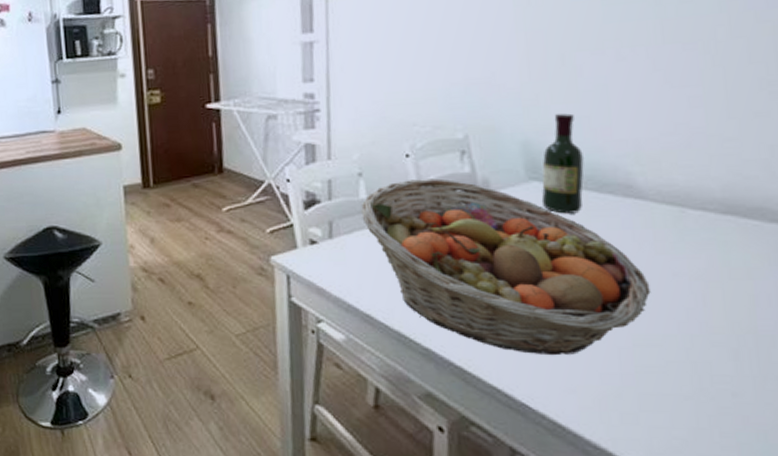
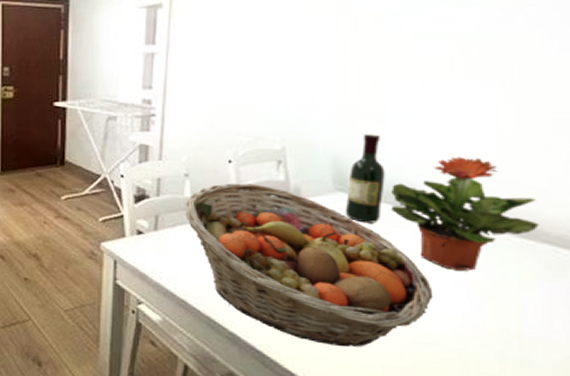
potted plant: none [592,131,764,261] -> present [390,156,539,272]

